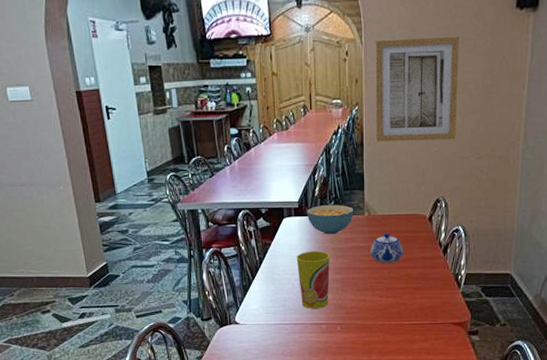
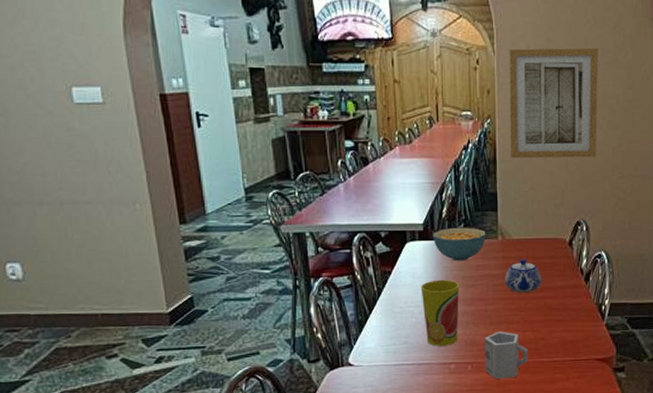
cup: none [352,297,391,338] -> present [485,331,528,379]

